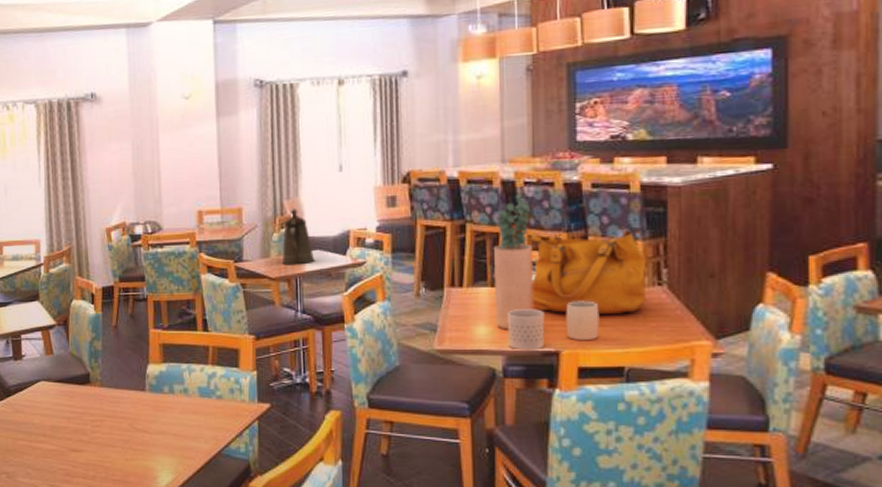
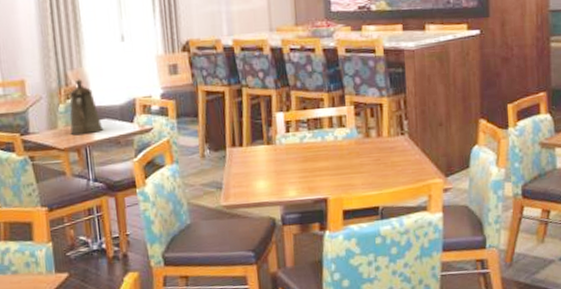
vase: present [494,187,533,330] -> none [268,53,304,183]
mug: present [507,309,545,351] -> none [282,162,315,200]
handbag: present [530,226,647,315] -> none [298,86,394,164]
mug: present [565,300,600,341] -> none [330,151,359,187]

